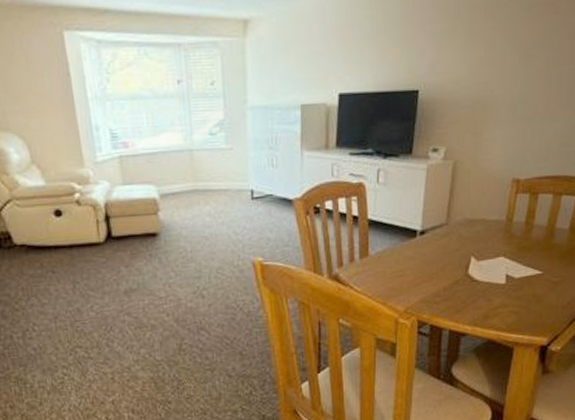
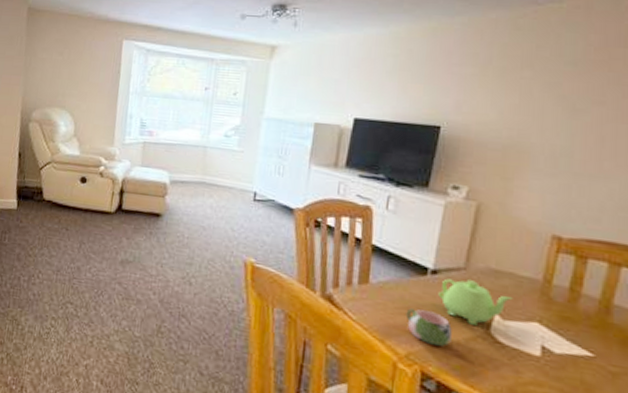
mug: none [402,268,439,296] -> present [405,308,452,347]
teapot: none [427,233,485,271] -> present [438,278,513,325]

